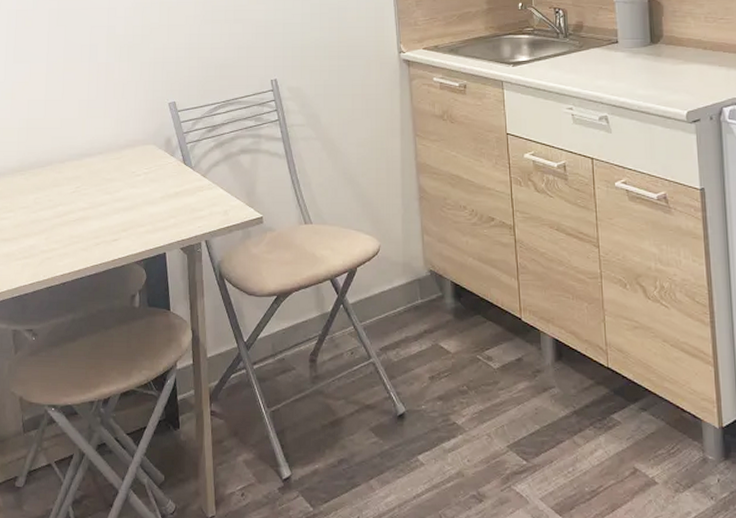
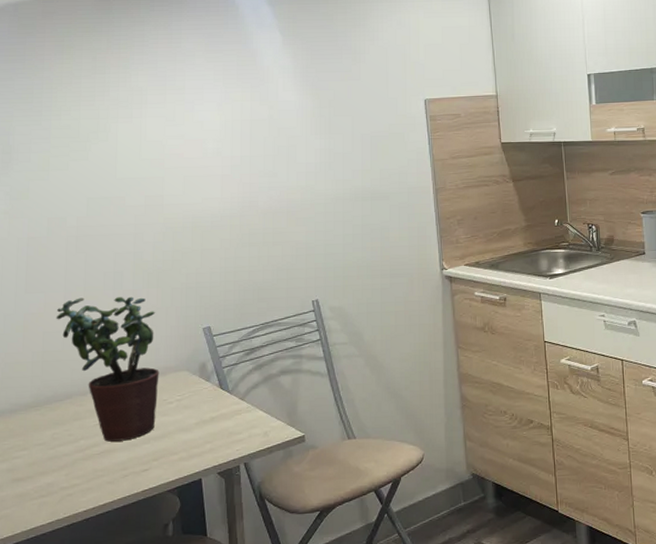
potted plant: none [39,68,129,210] -> present [56,296,159,442]

